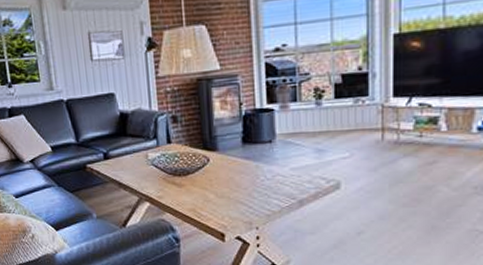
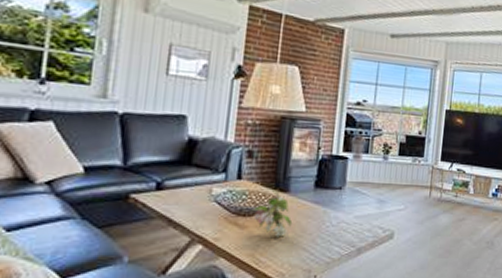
plant: none [185,148,226,193] -> present [251,188,293,237]

